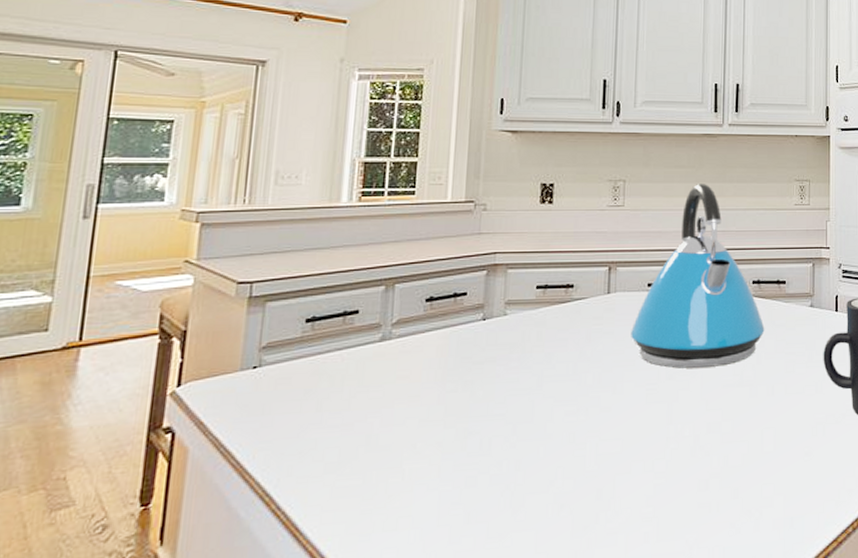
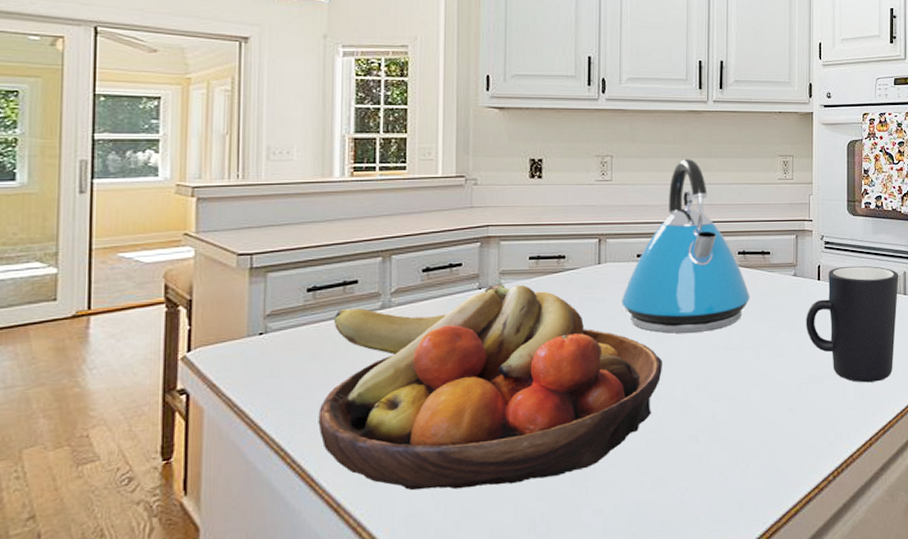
fruit bowl: none [307,314,672,541] -> present [318,284,662,490]

